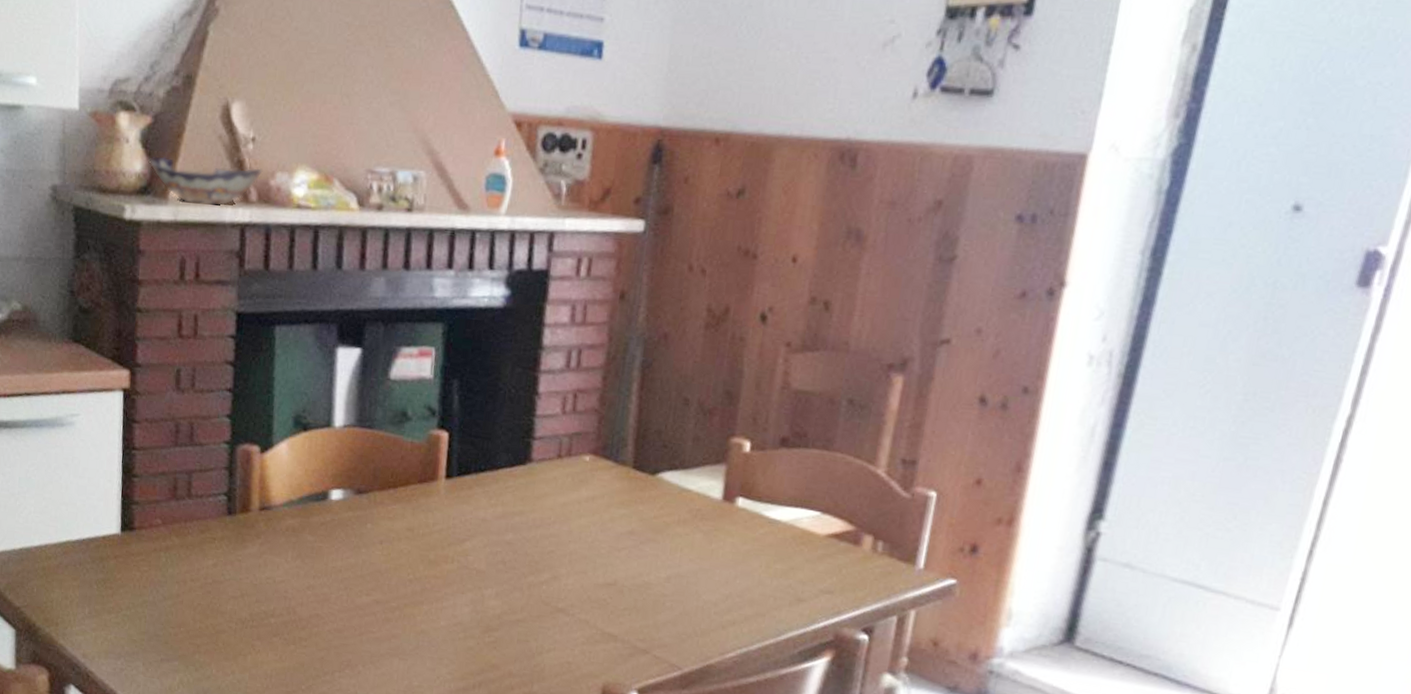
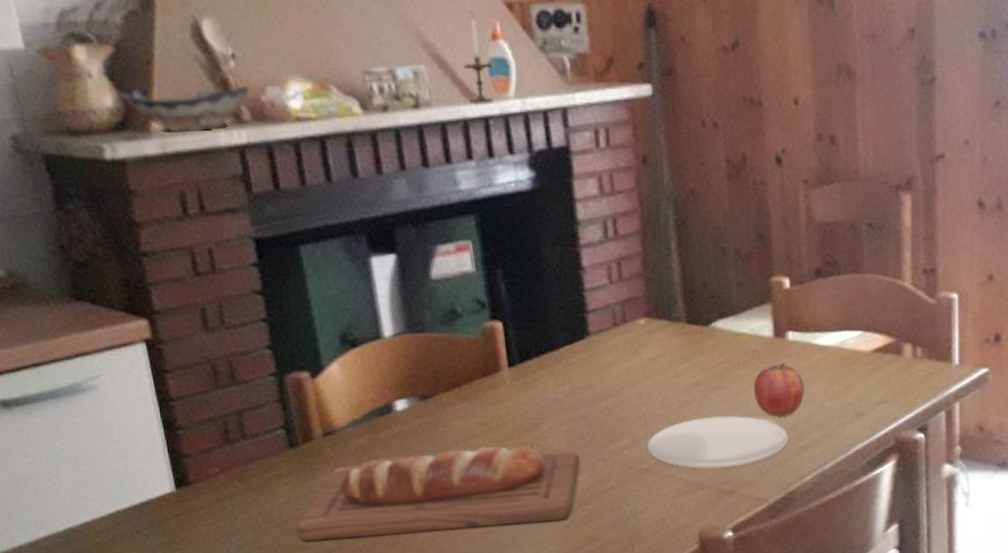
bread loaf: none [217,544,498,641] -> present [296,445,581,541]
candlestick: none [460,125,490,216] -> present [463,11,493,104]
plate: none [567,567,717,628] -> present [647,415,788,470]
fruit: none [689,528,746,585] -> present [753,362,805,416]

